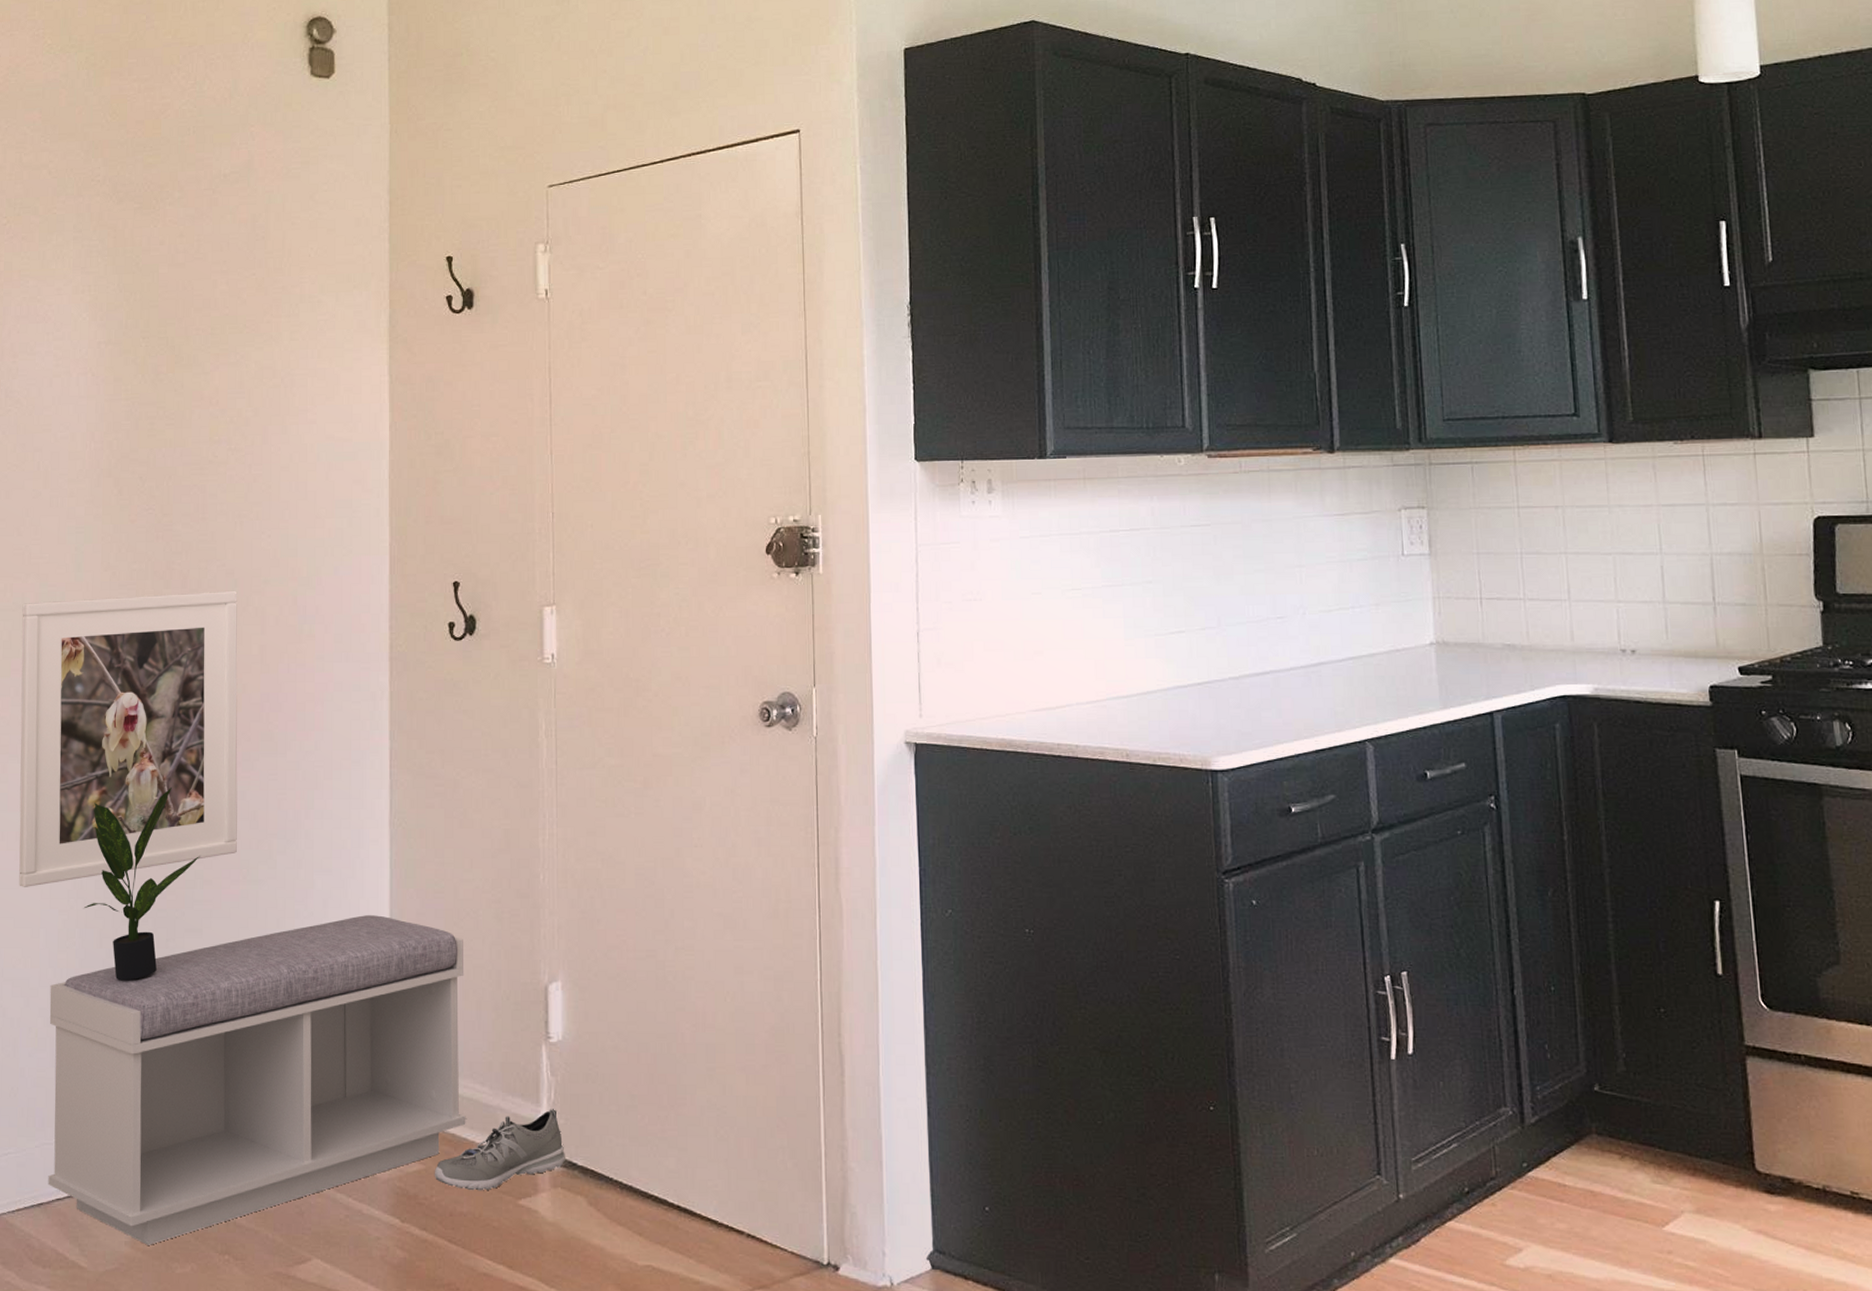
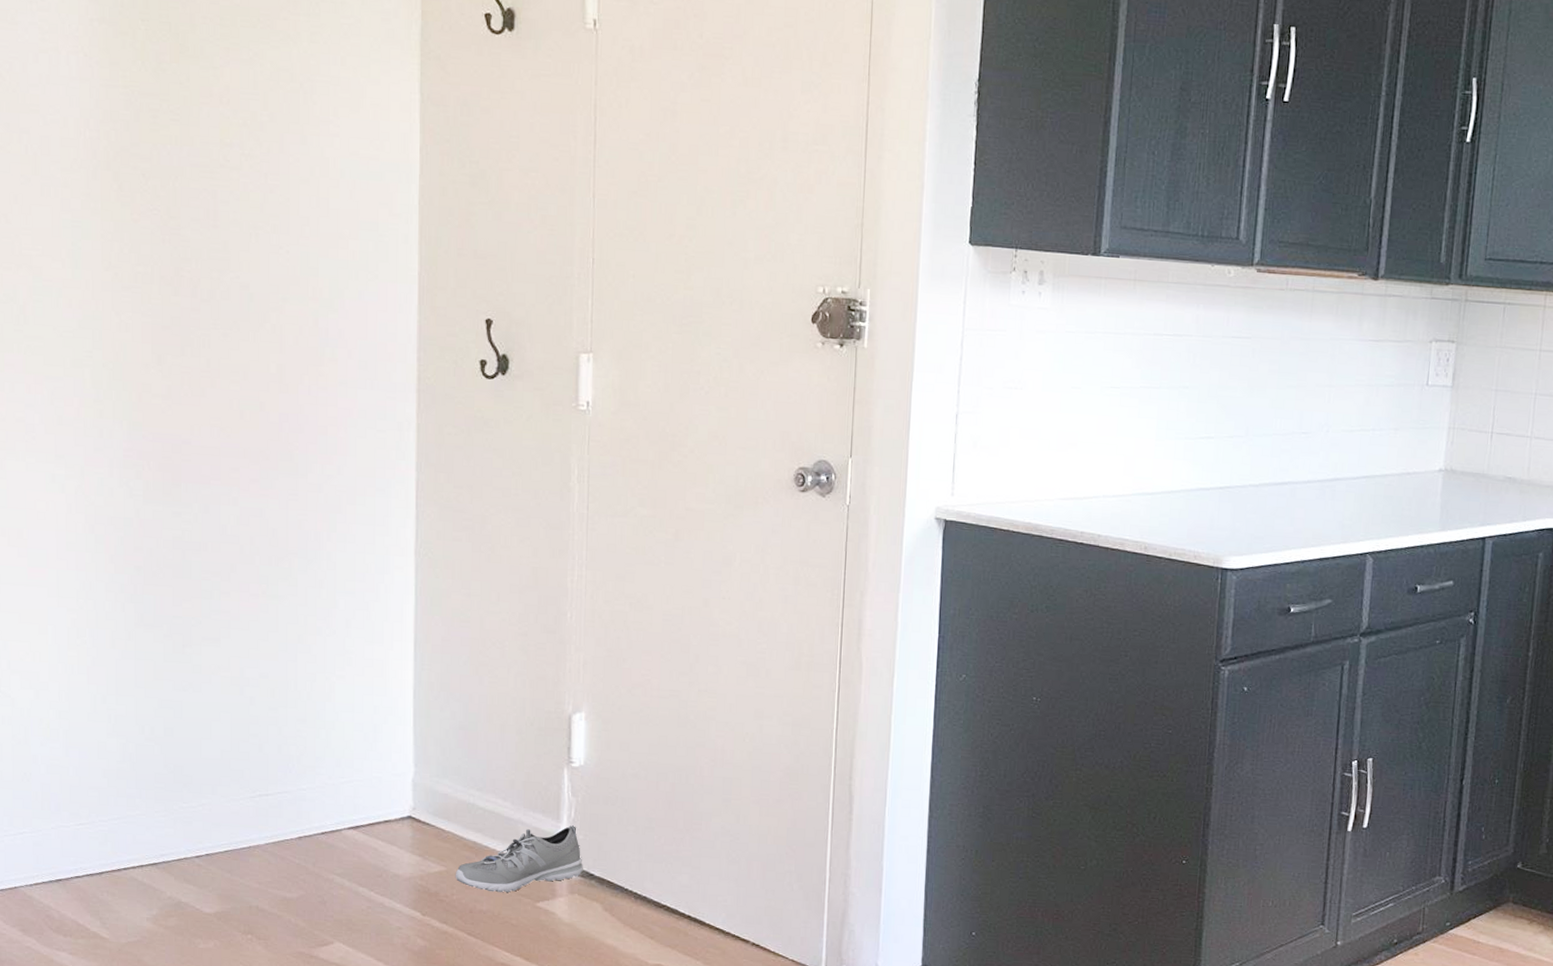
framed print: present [19,590,238,887] -> none [14,296,256,585]
bench: present [48,915,466,1245] -> none [61,637,489,922]
potted plant: present [83,786,200,981] -> none [93,498,217,682]

